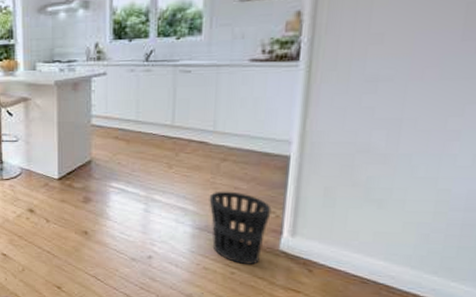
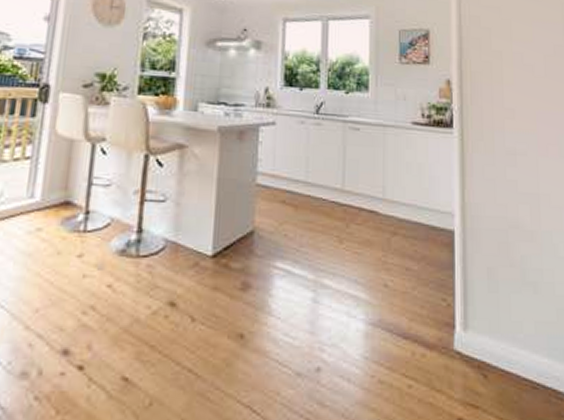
wastebasket: present [209,191,272,264] -> none [381,273,443,372]

